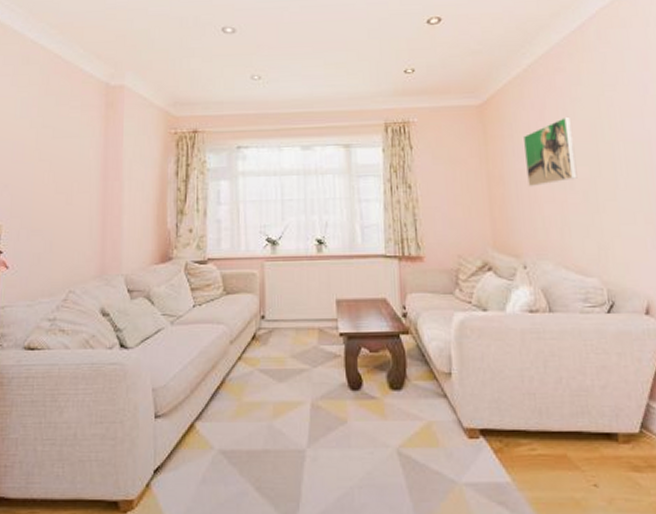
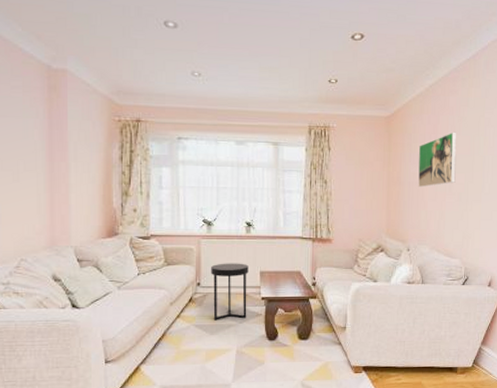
side table: none [277,290,322,364] -> present [211,263,249,321]

